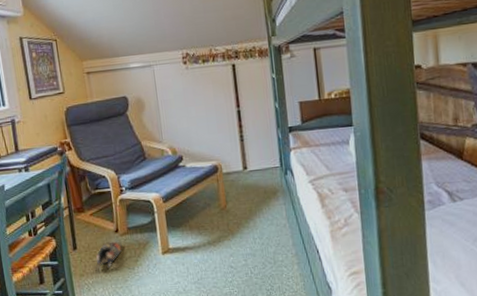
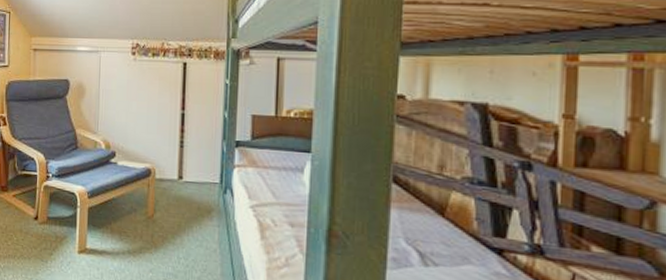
shoe: present [95,240,122,270] -> none [11,227,39,255]

